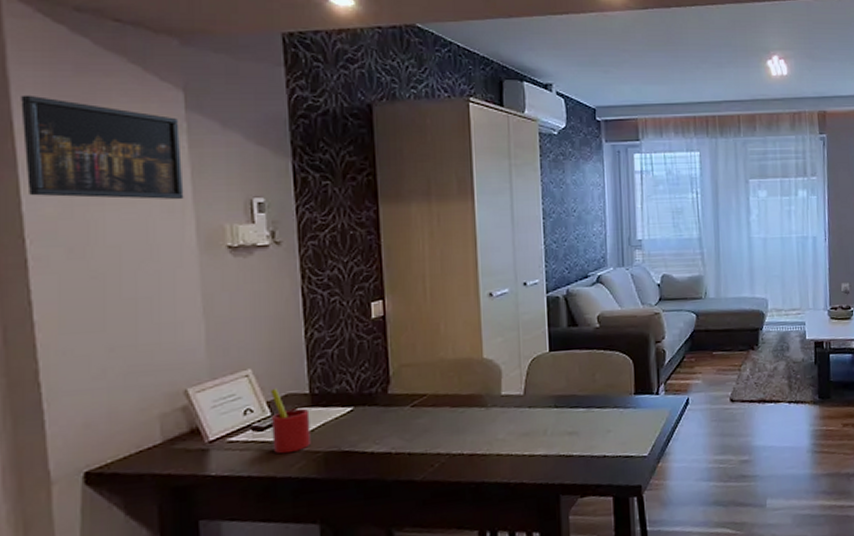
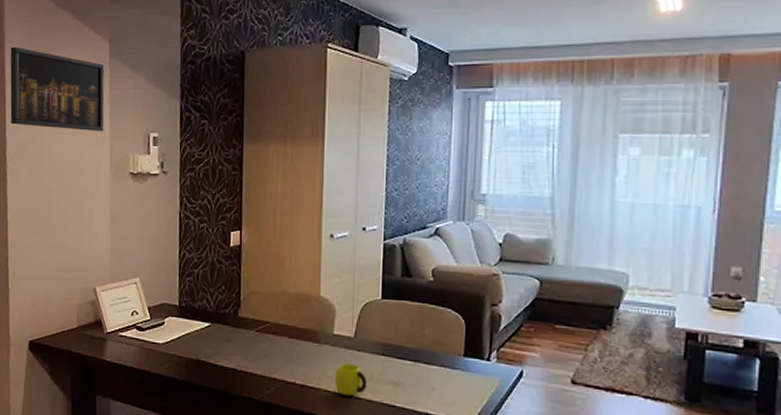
straw: present [270,387,311,454] -> none [149,296,178,354]
cup: none [507,422,542,456] -> present [335,363,368,396]

